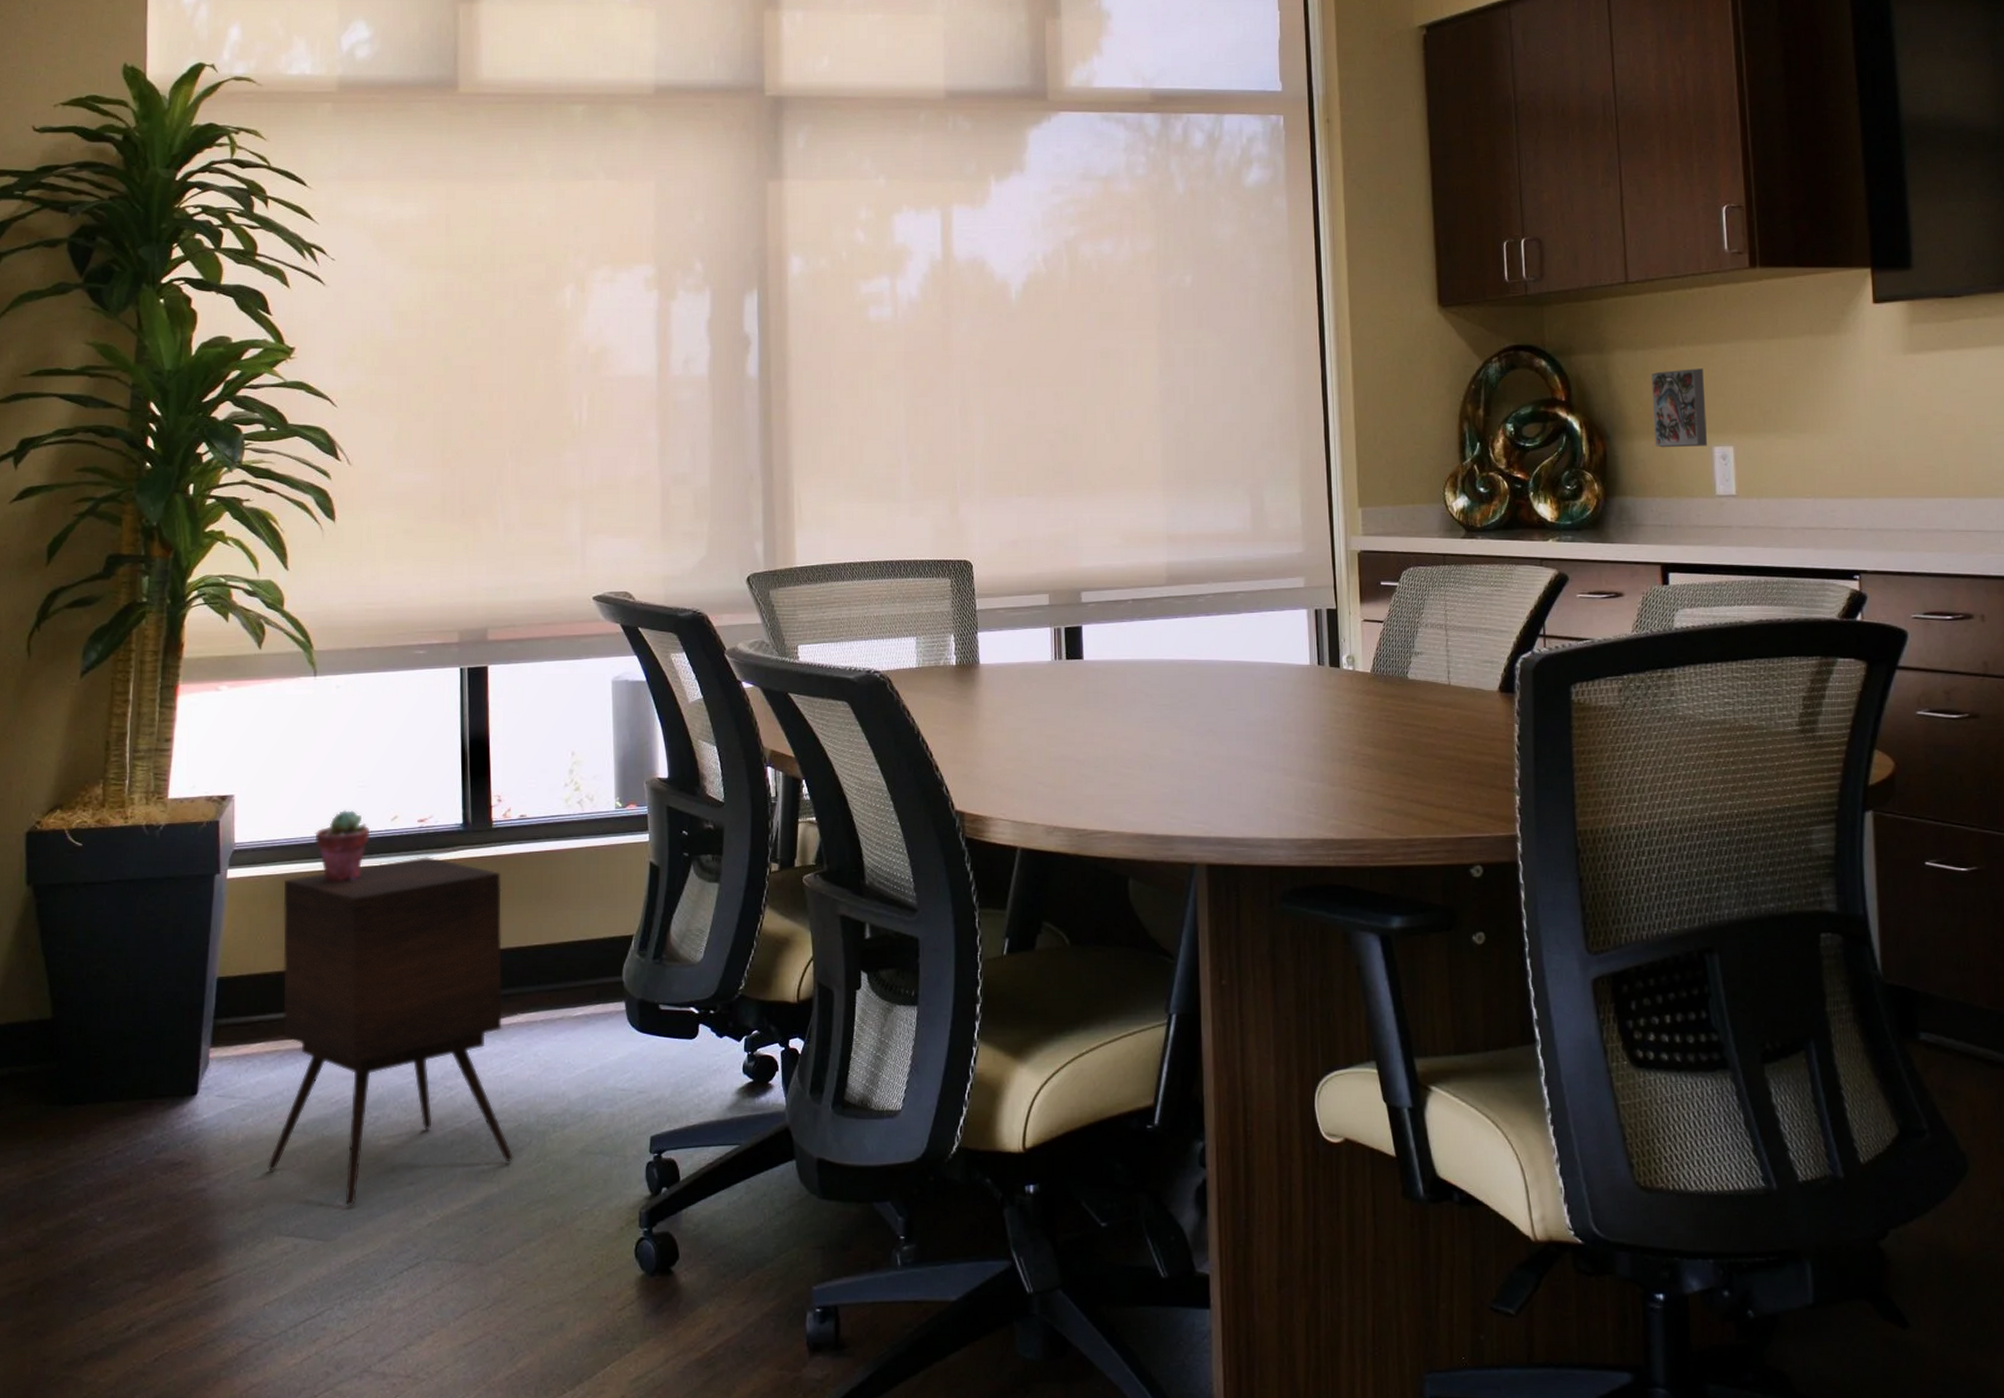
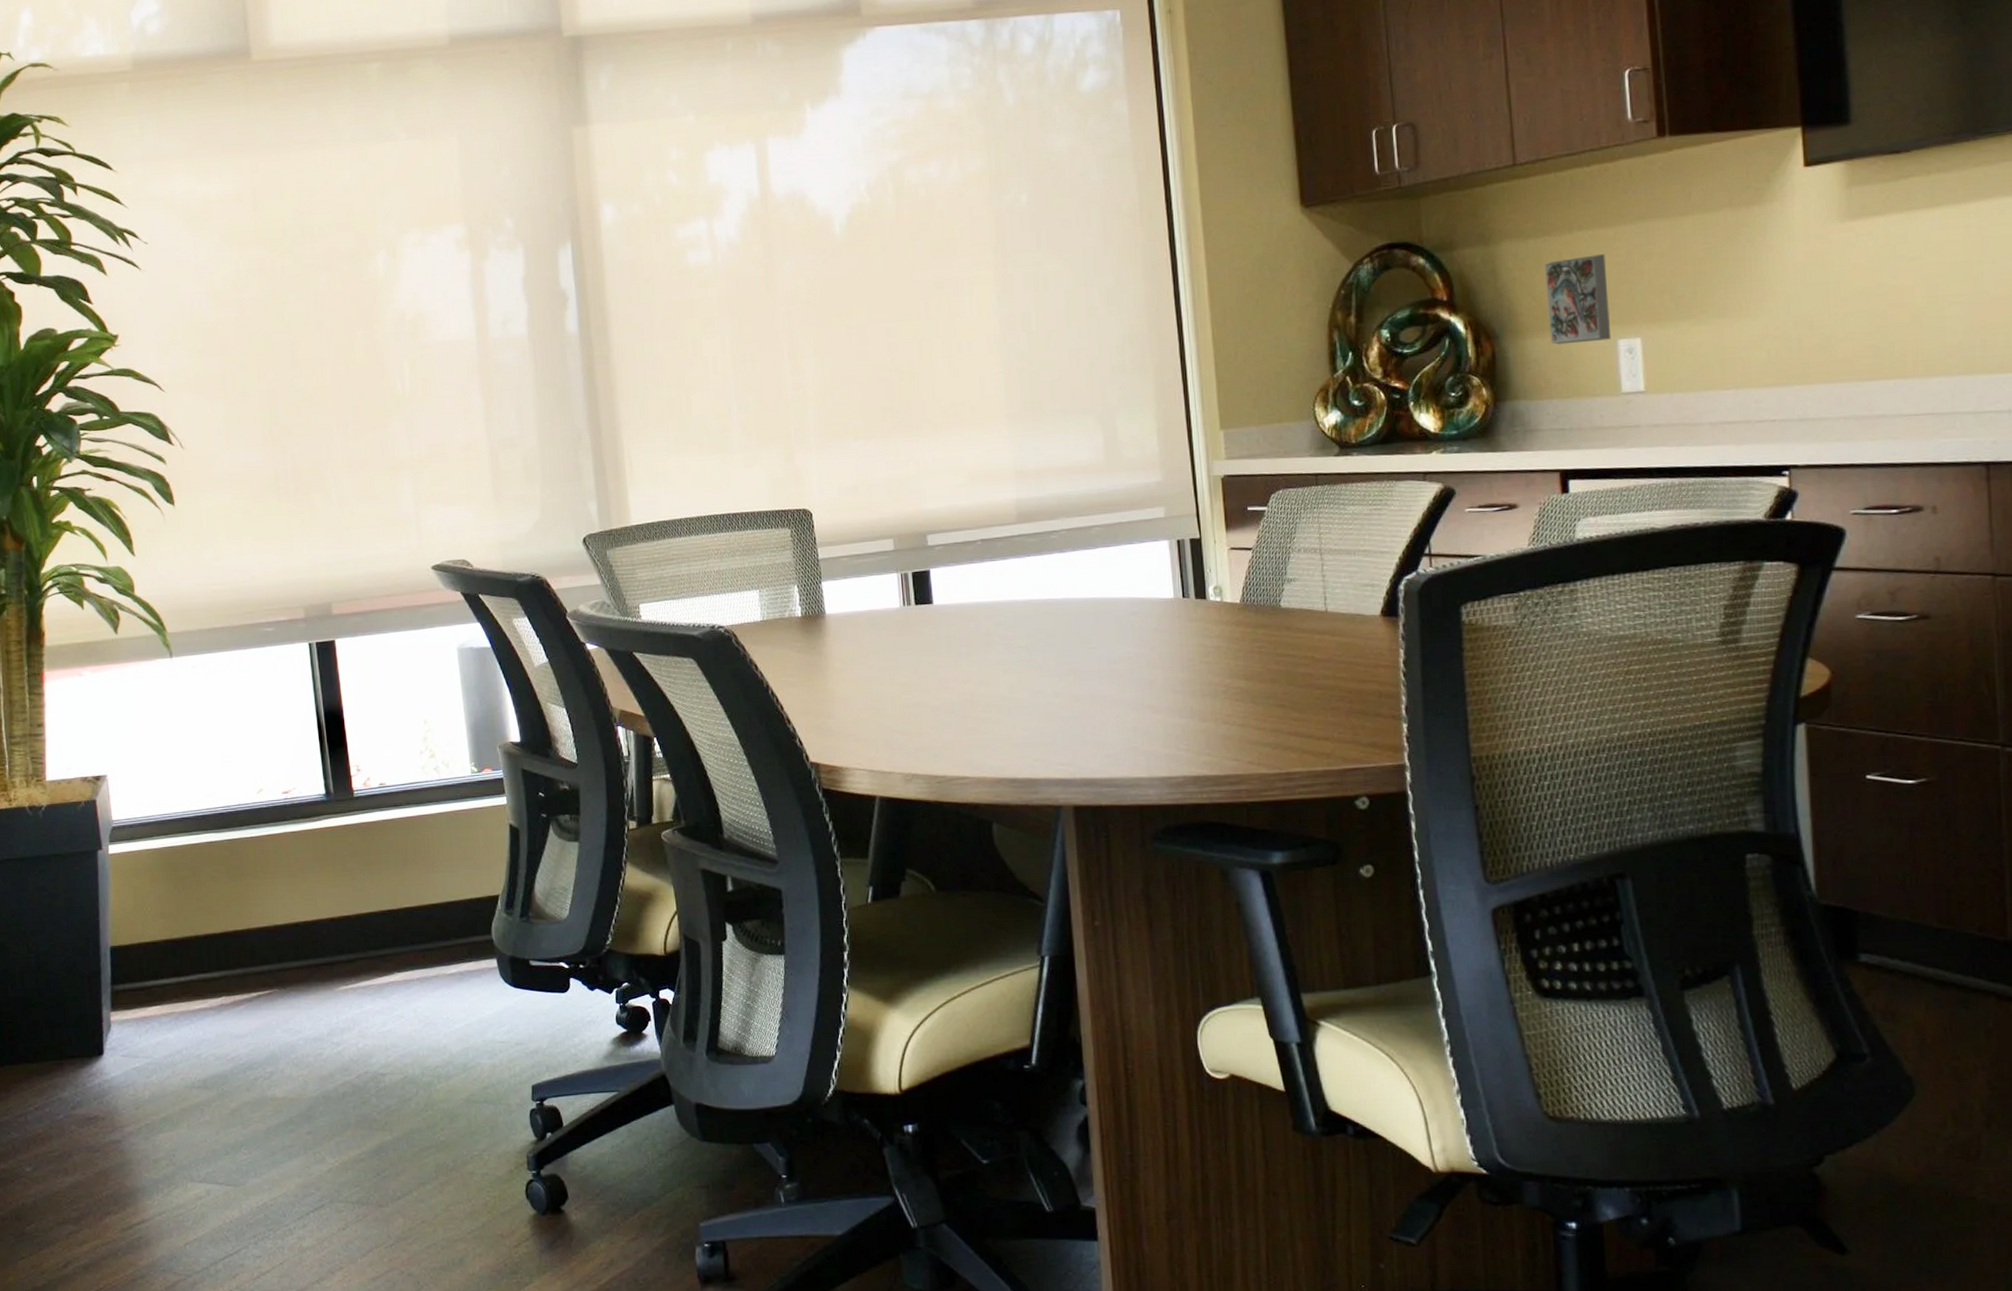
side table: present [268,857,513,1207] -> none [163,827,403,1155]
potted succulent: present [314,809,371,881] -> none [186,784,239,853]

